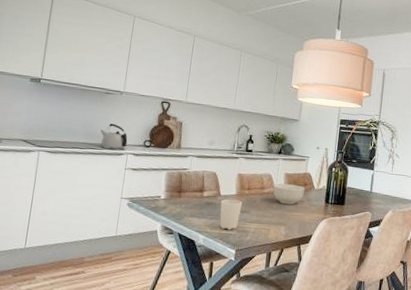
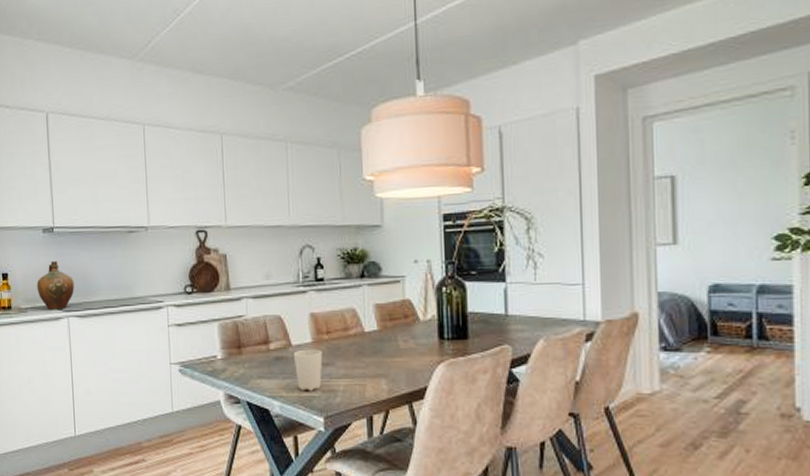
ceramic jug: none [15,104,51,144] -> present [36,260,74,311]
kettle: present [100,123,128,149] -> none [131,270,165,303]
bowl: present [273,183,305,205] -> none [361,318,407,348]

